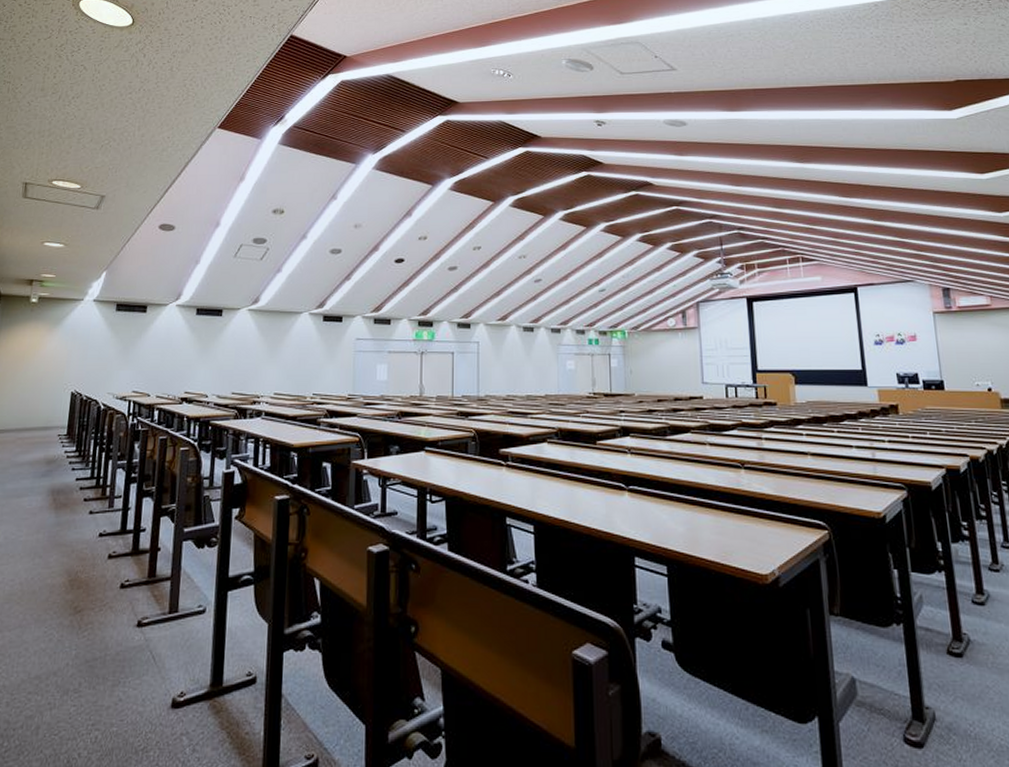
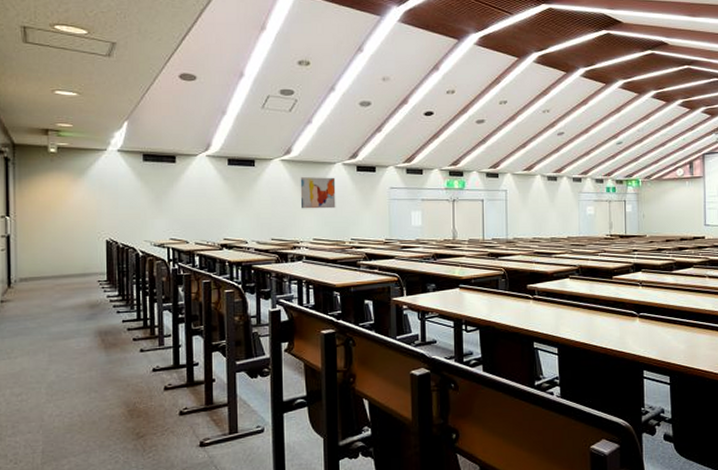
wall art: none [264,327,301,361] -> present [300,177,336,209]

